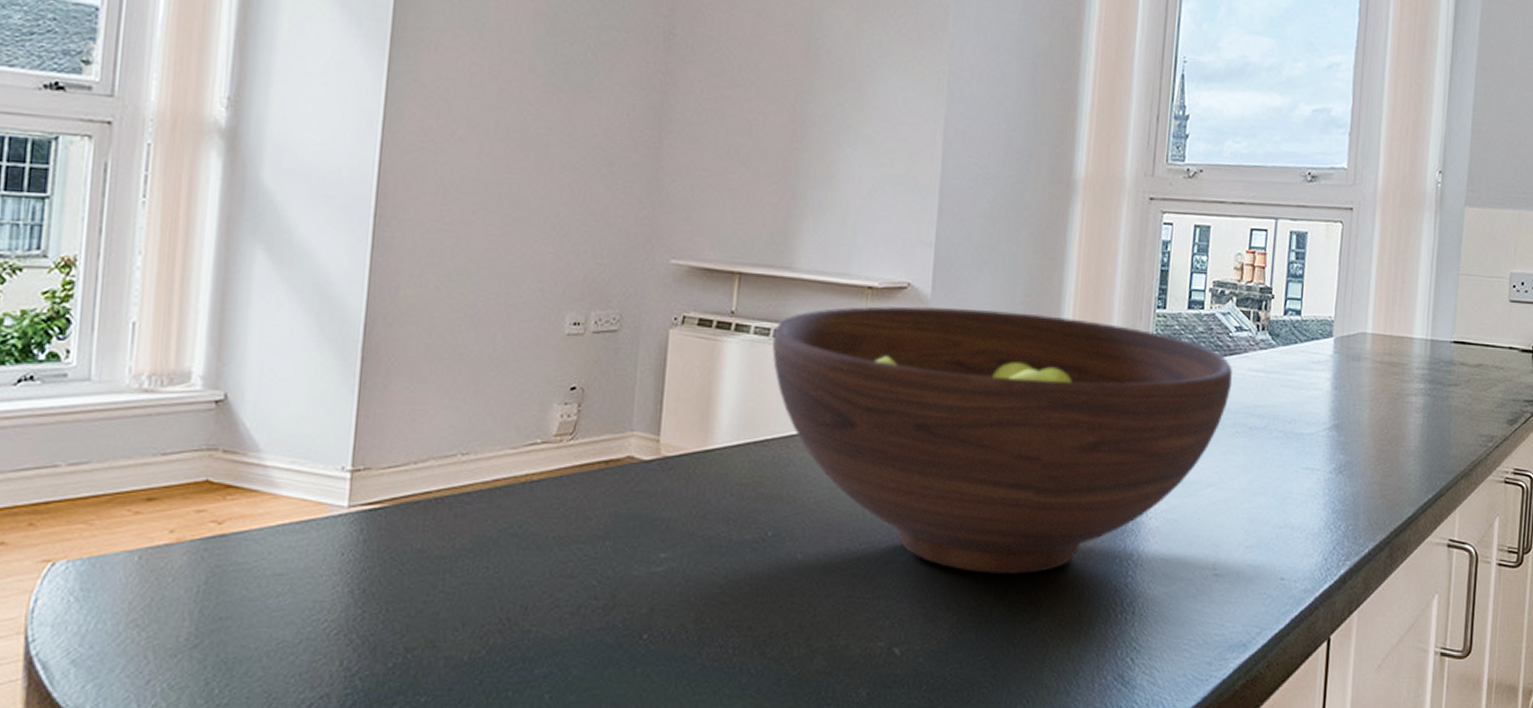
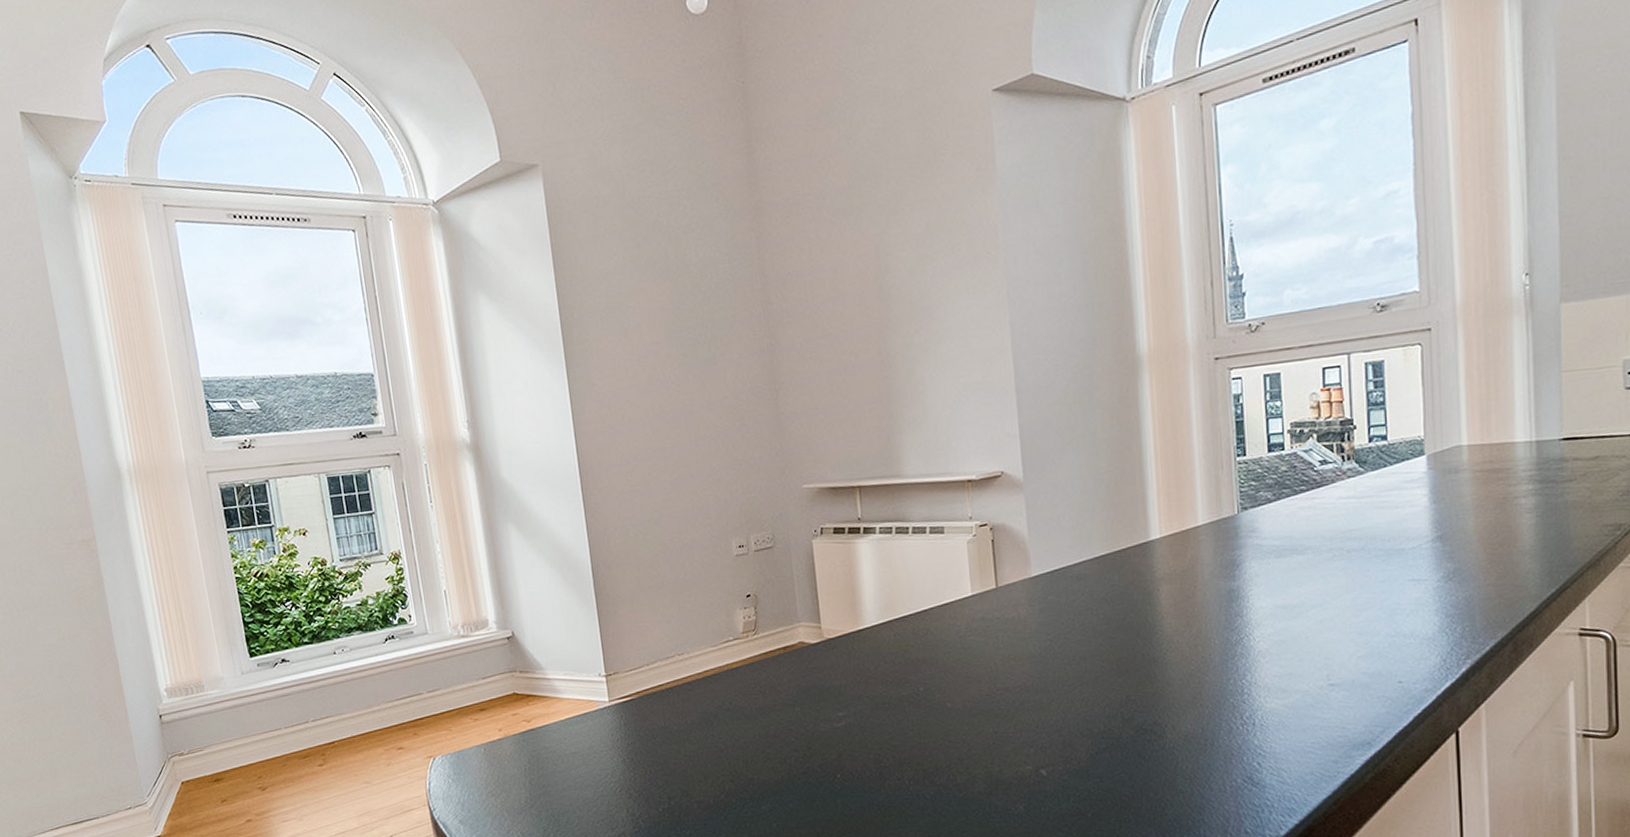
fruit bowl: present [772,306,1232,575] -> none [895,477,1323,704]

